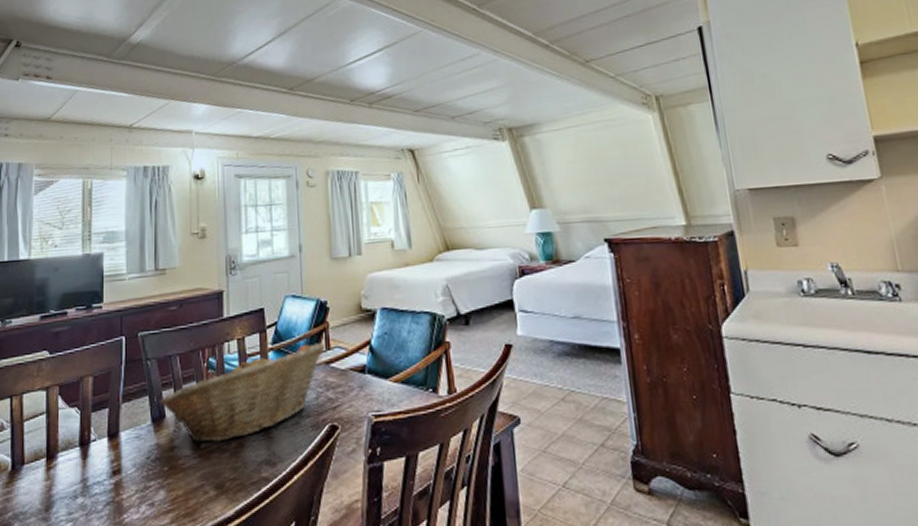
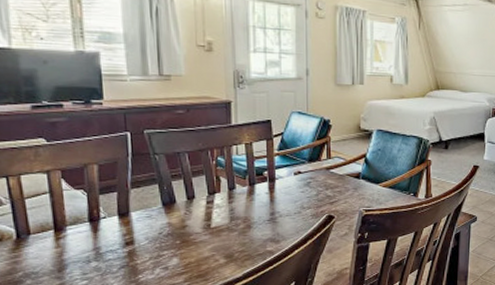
fruit basket: present [159,343,325,443] -> none [169,152,327,224]

